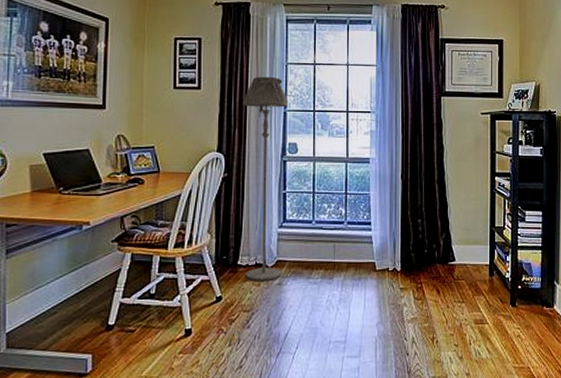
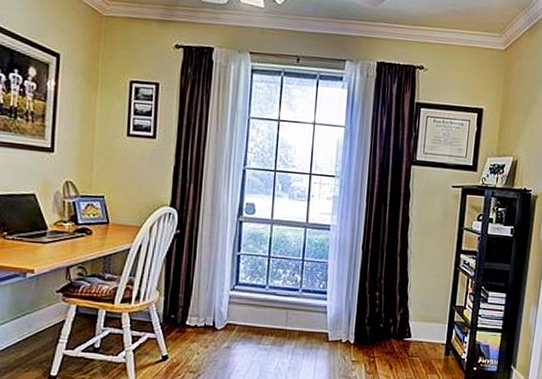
floor lamp: present [243,76,289,281] -> none [194,129,249,343]

